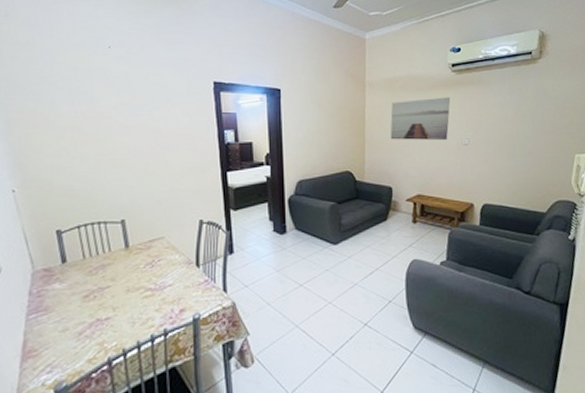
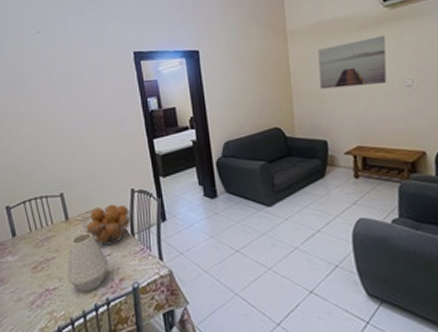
vase: none [123,262,170,323] -> present [67,233,109,293]
fruit basket: none [143,234,198,276] -> present [82,204,132,246]

